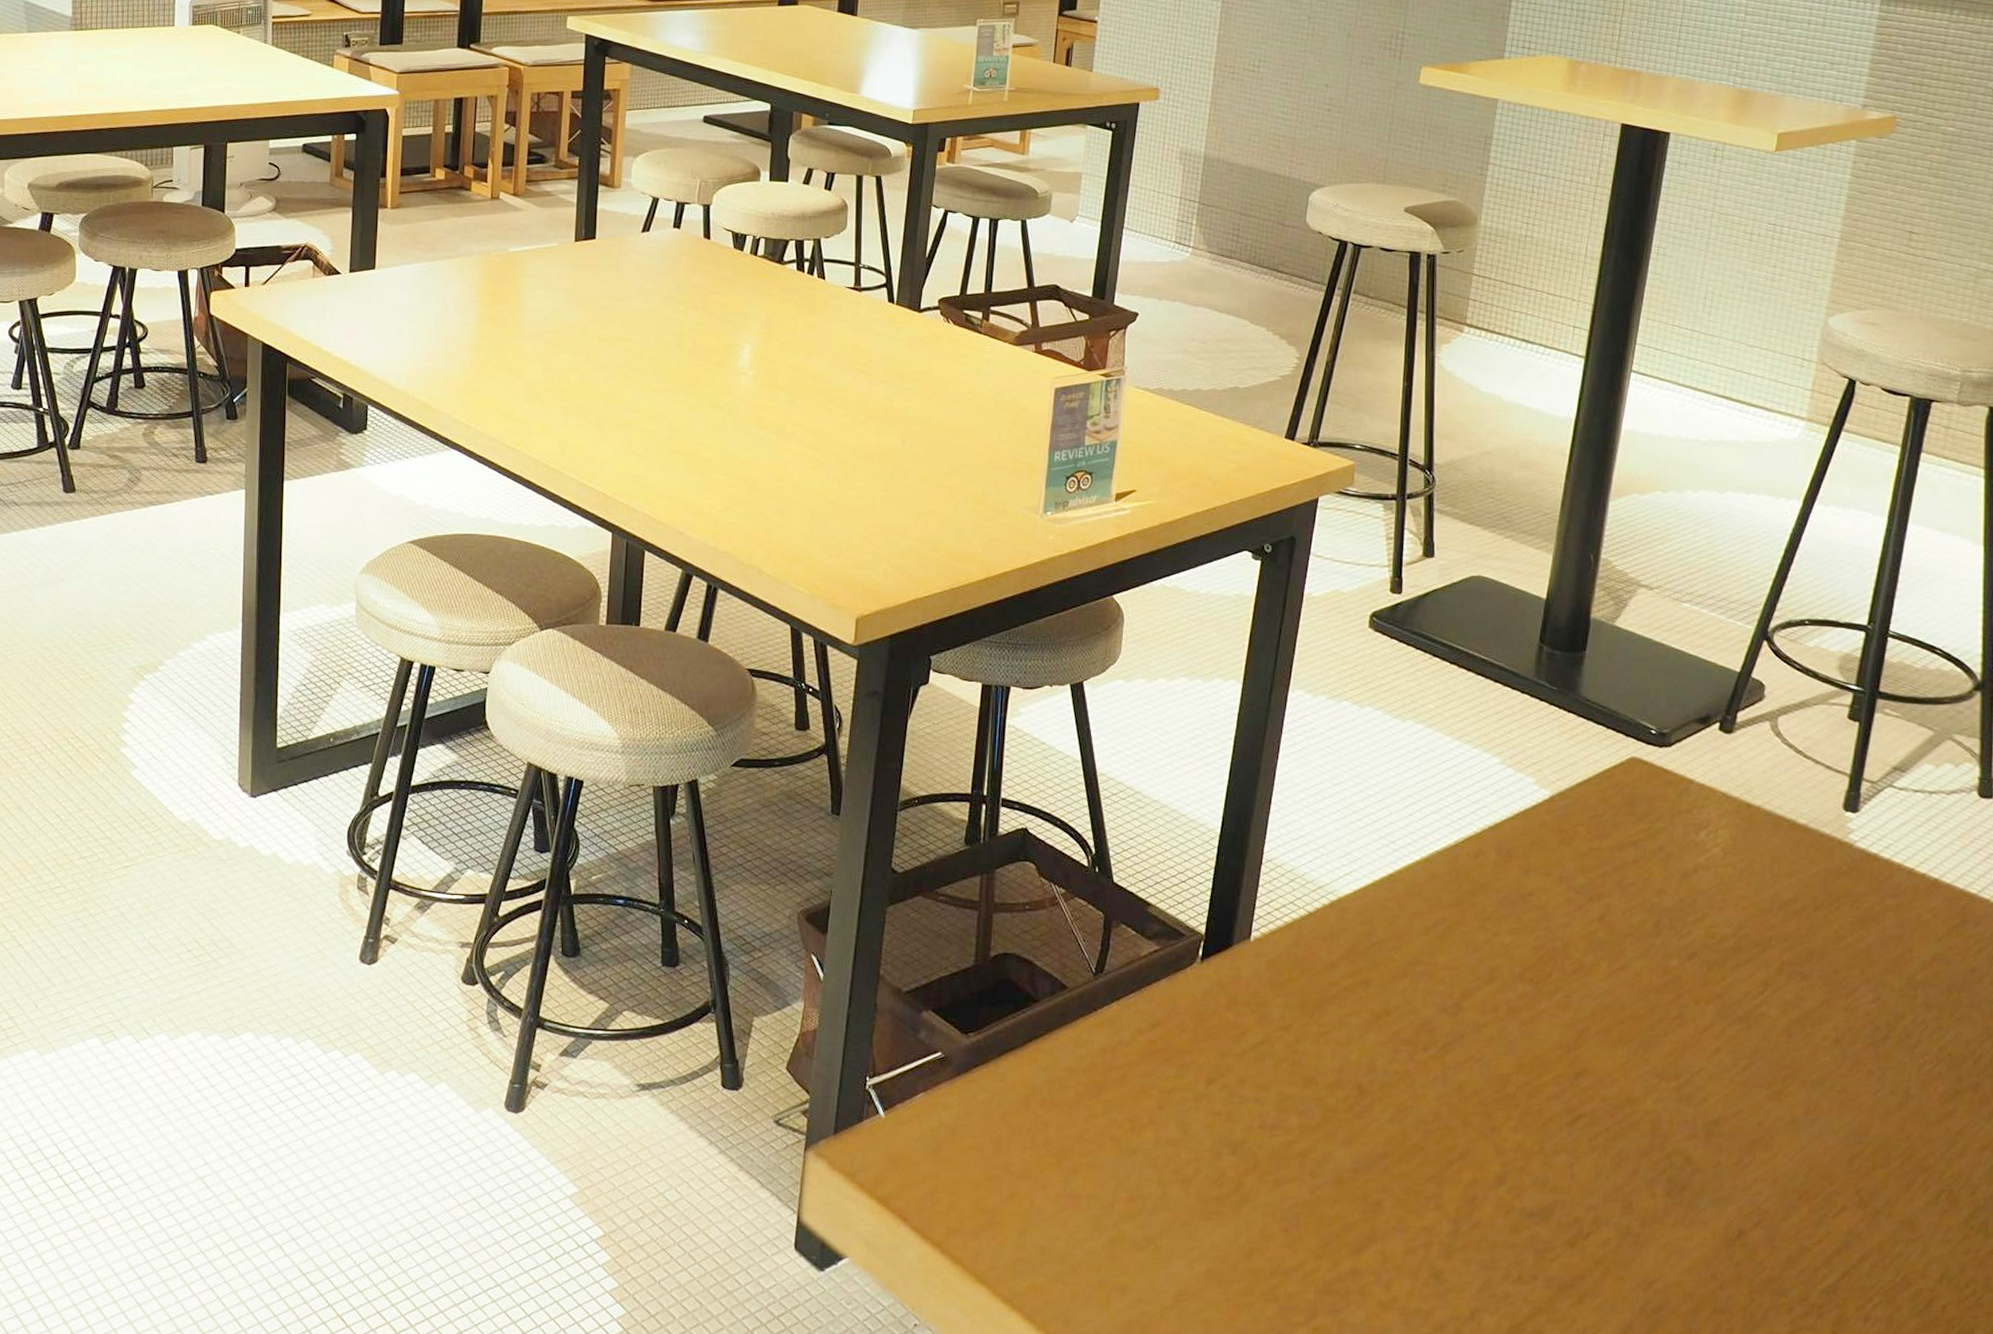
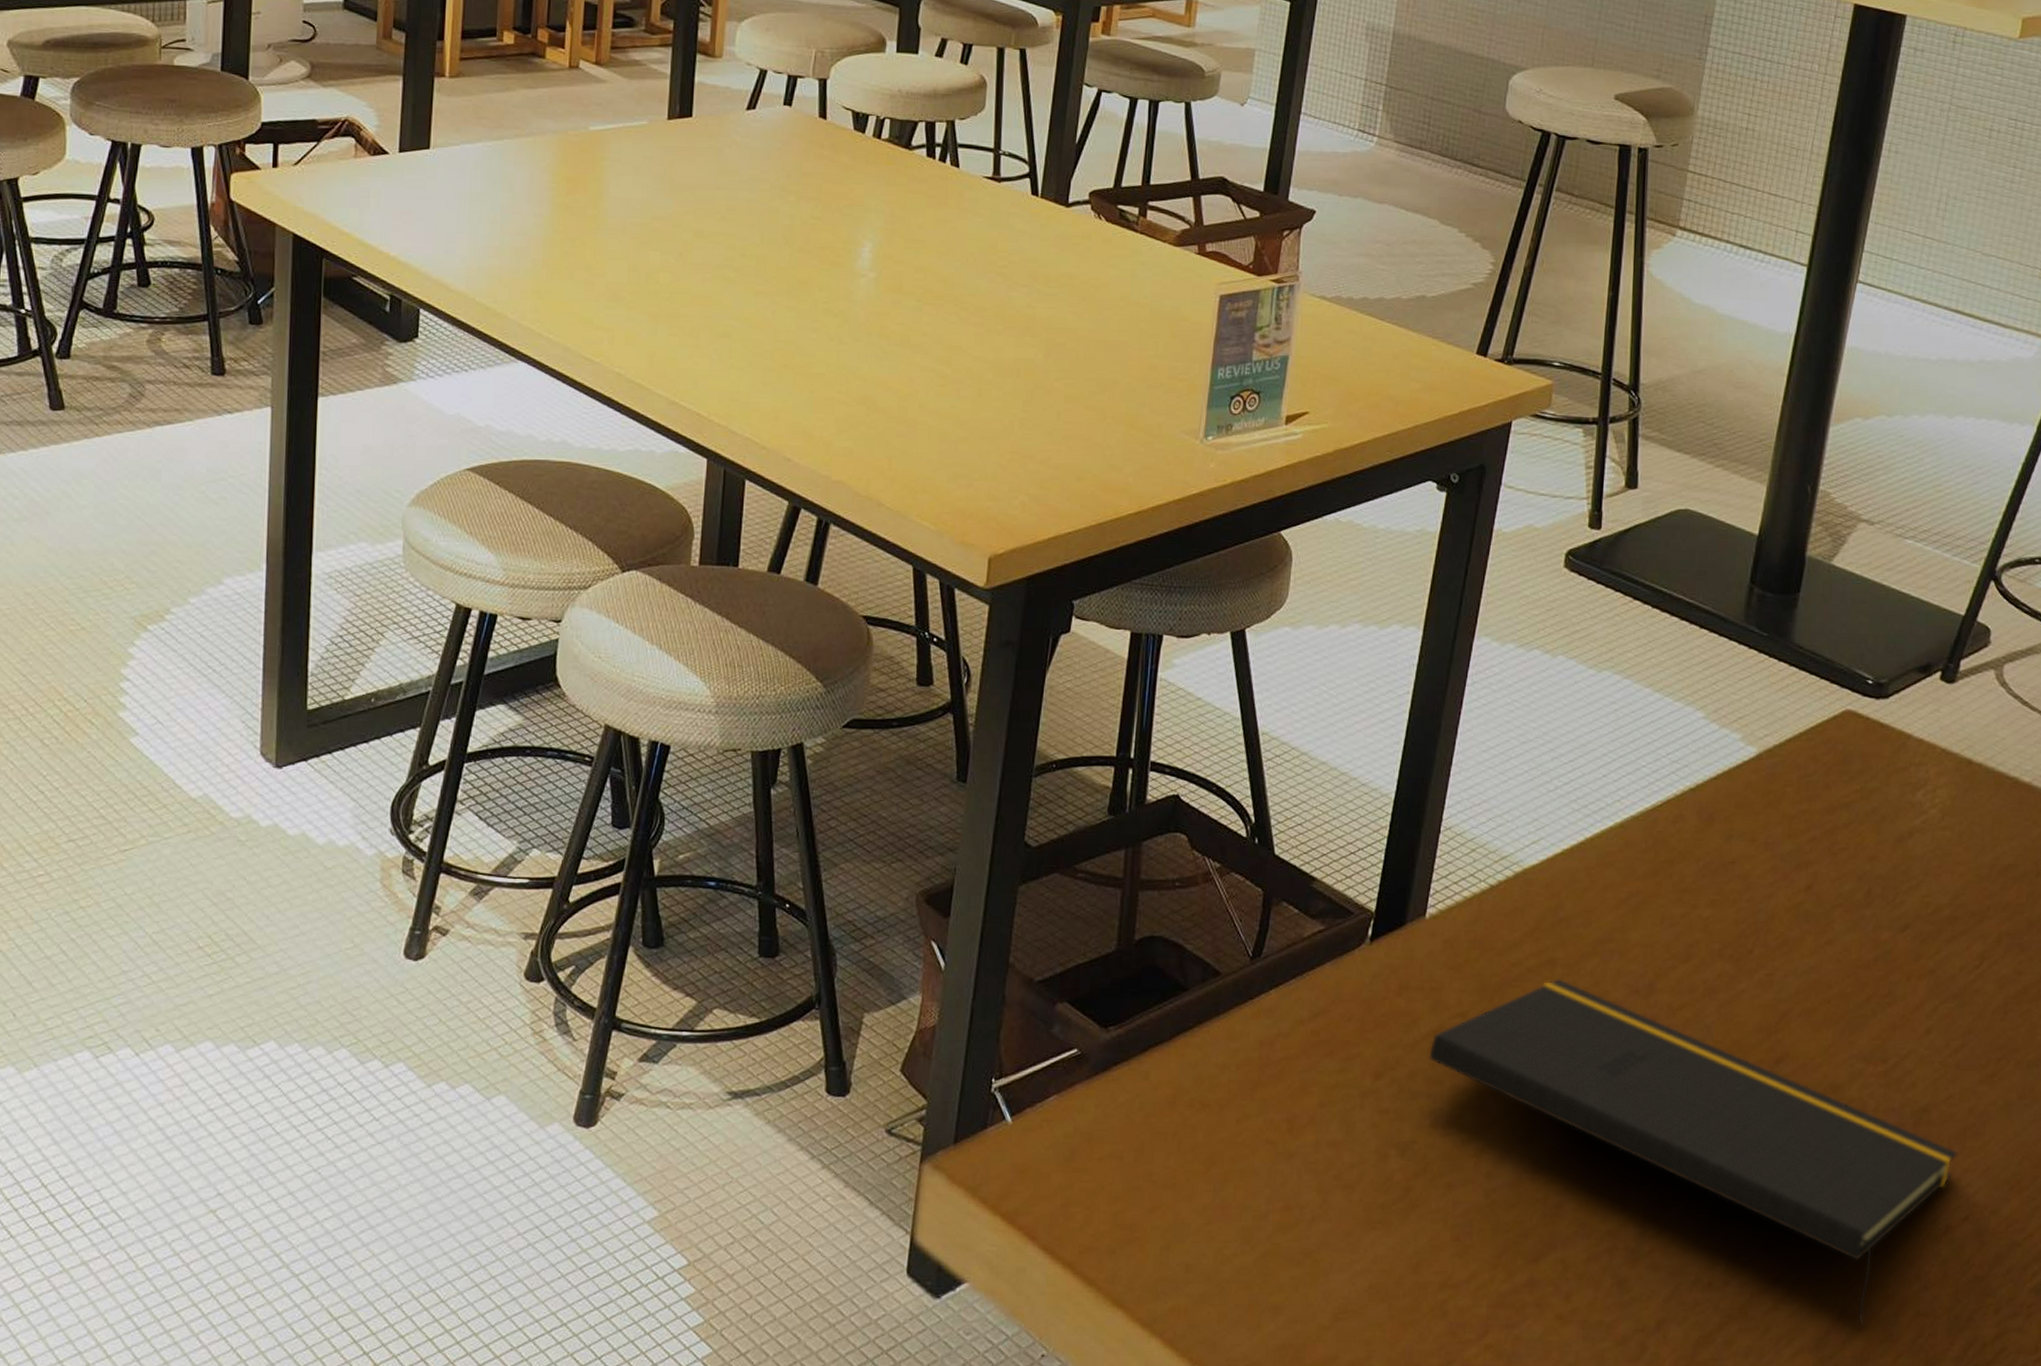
notepad: none [1256,996,1748,1319] -> present [1429,978,1957,1324]

